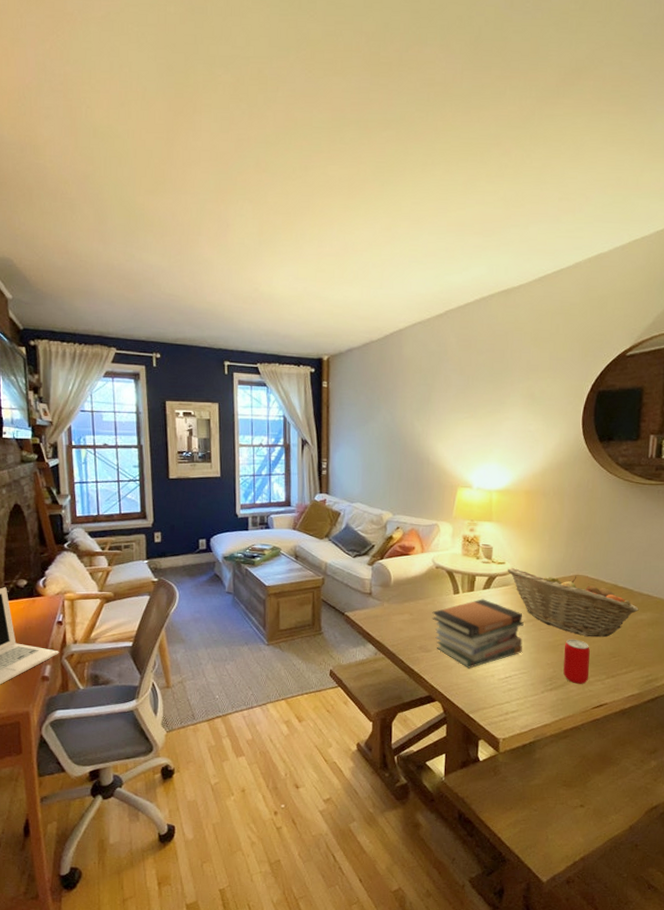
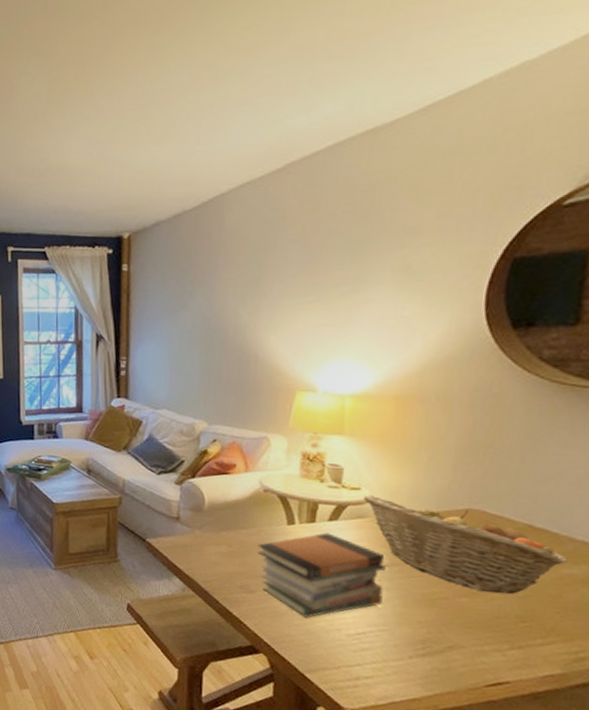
beverage can: present [563,639,590,684] -> none [442,592,485,653]

